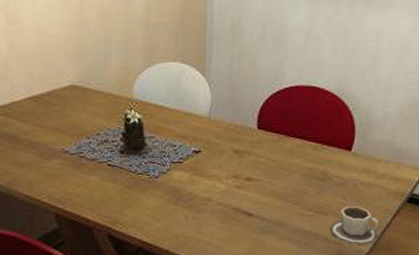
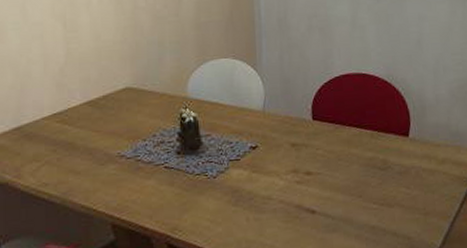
cup: present [329,206,379,246] -> none [397,195,449,239]

